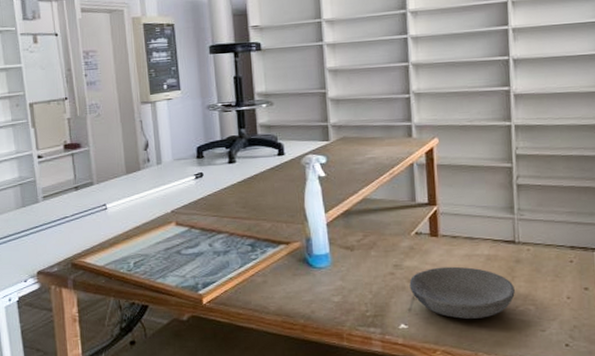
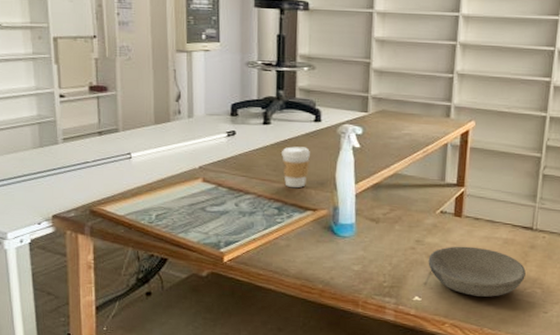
coffee cup: none [249,181,278,222] -> present [282,146,310,188]

